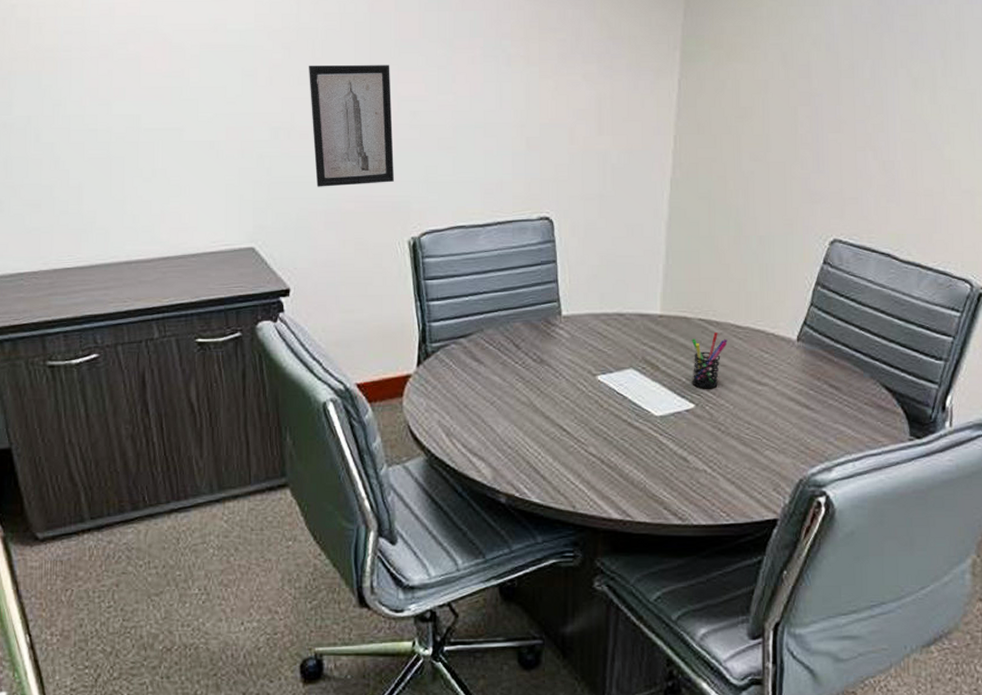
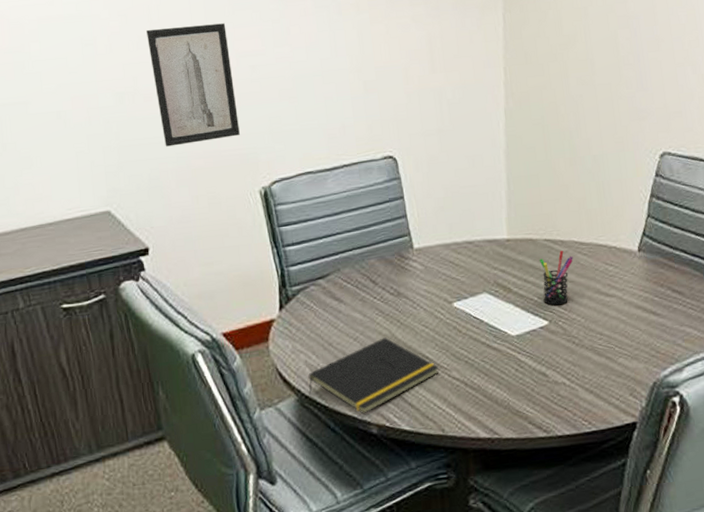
notepad: none [439,405,577,482] -> present [308,337,440,414]

